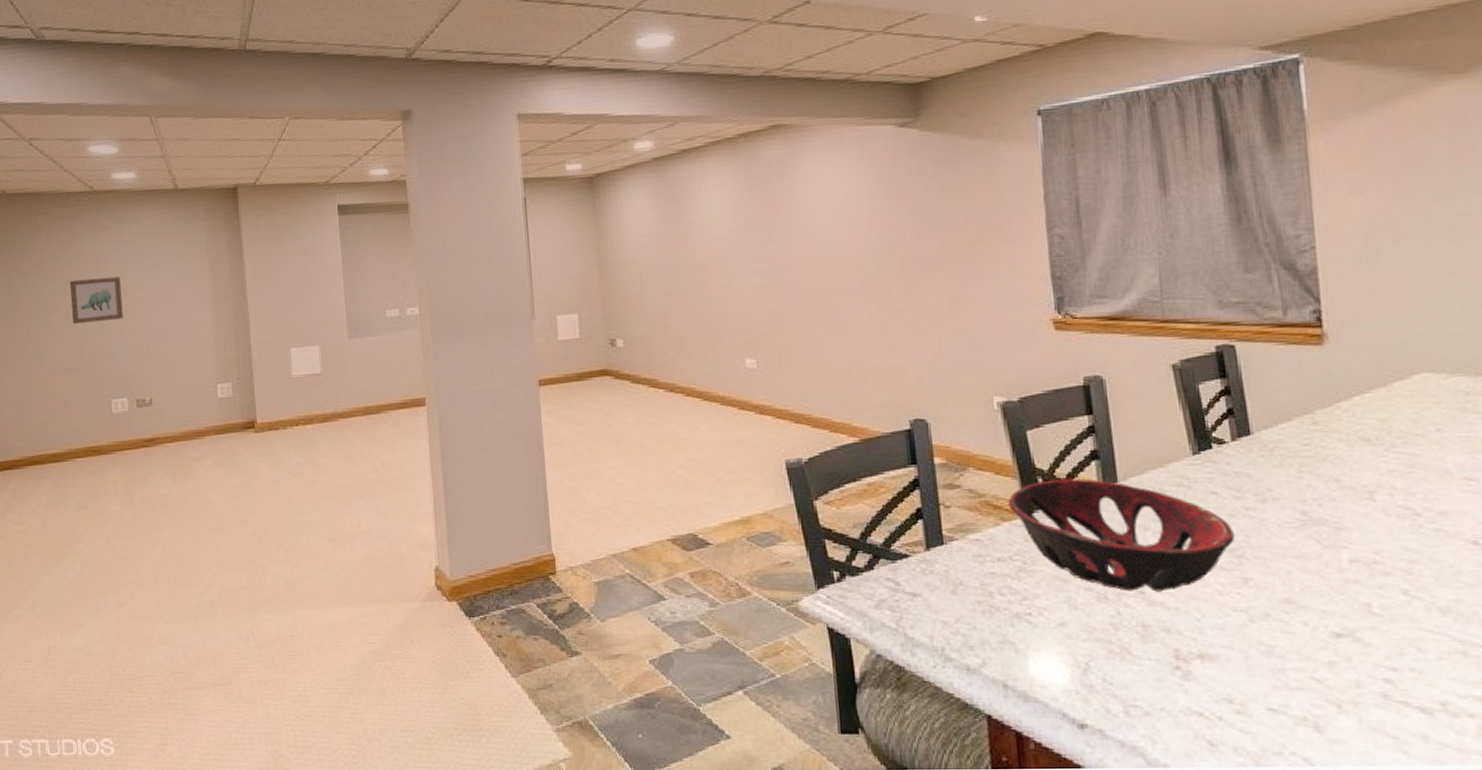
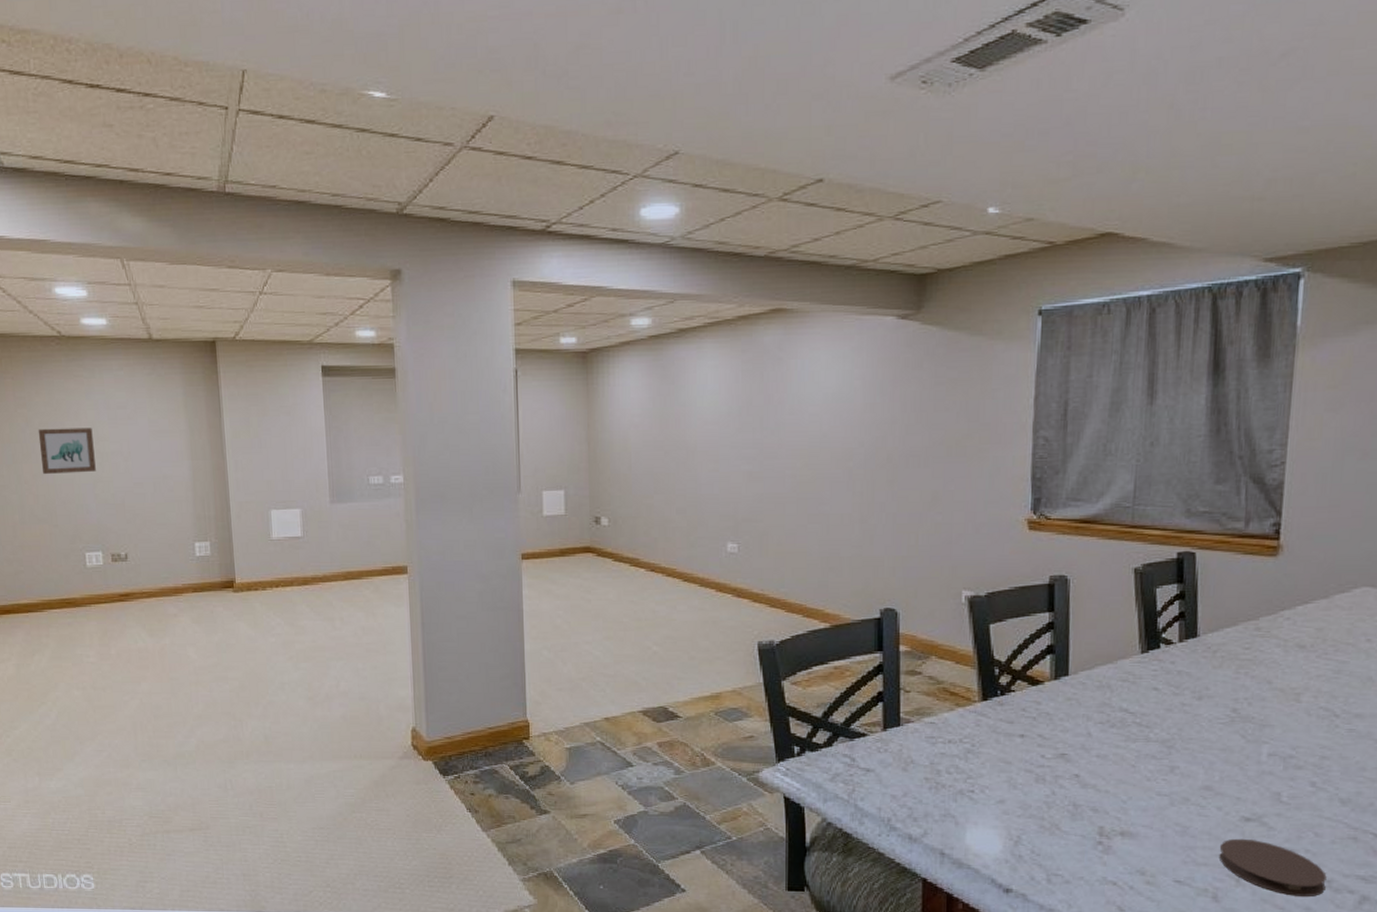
decorative bowl: present [1008,479,1236,592] -> none [964,670,1169,776]
coaster: none [1312,657,1441,724] -> present [1219,838,1327,897]

